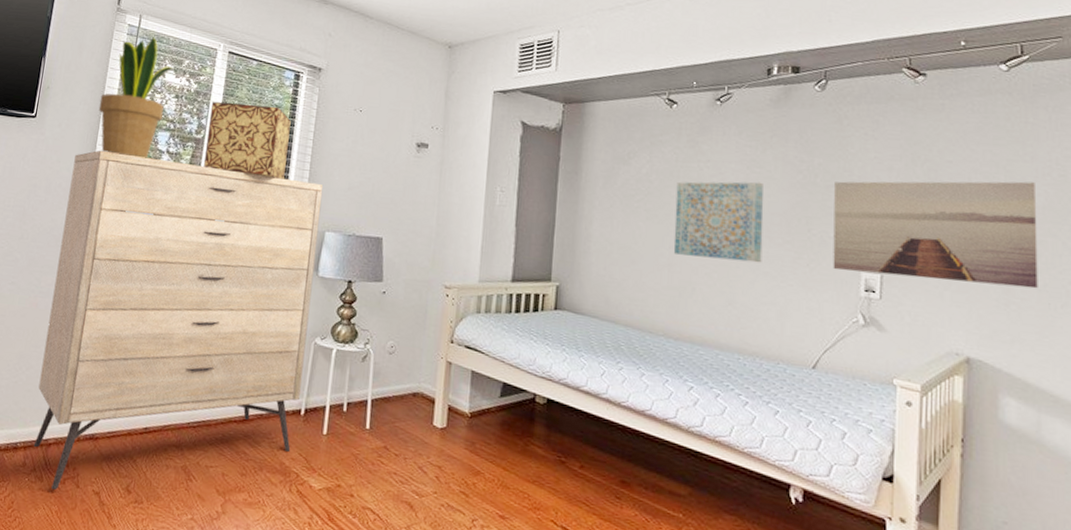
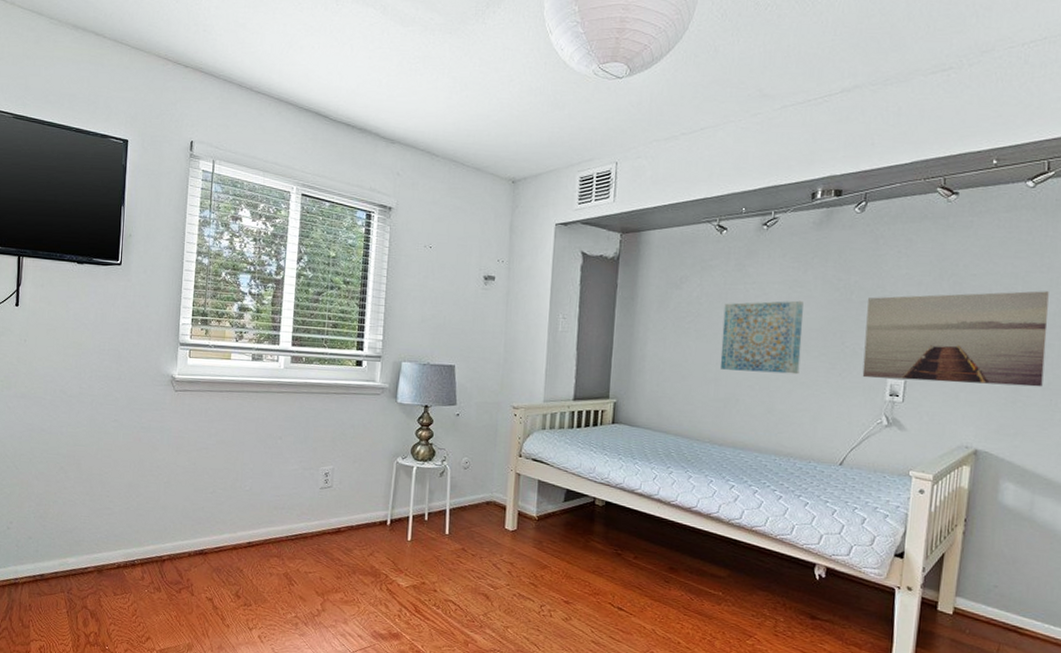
dresser: present [33,150,323,491] -> none [149,294,398,599]
potted plant: present [98,37,178,159] -> none [180,182,254,300]
decorative box: present [203,101,291,179] -> none [284,243,365,315]

